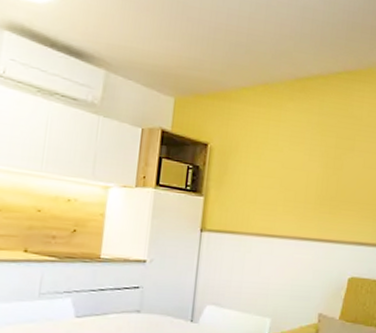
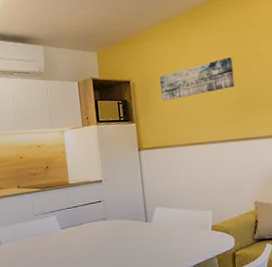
wall art: none [241,144,326,180] -> present [159,57,235,102]

